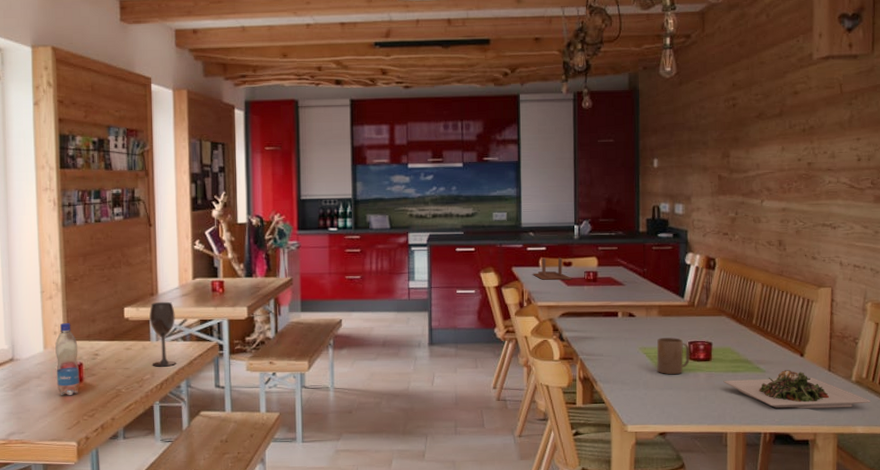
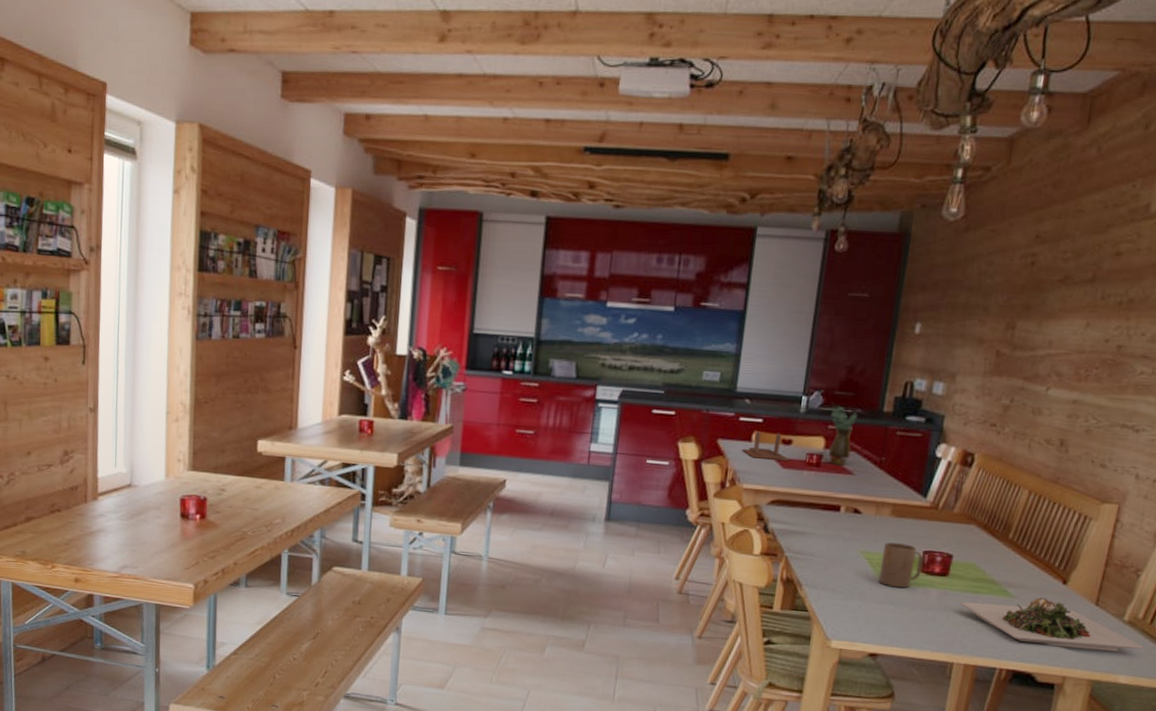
bottle: present [55,323,80,396] -> none [176,450,203,533]
wine glass: present [149,301,176,367] -> none [284,437,315,512]
vase: none [598,228,621,279] -> present [827,402,858,466]

